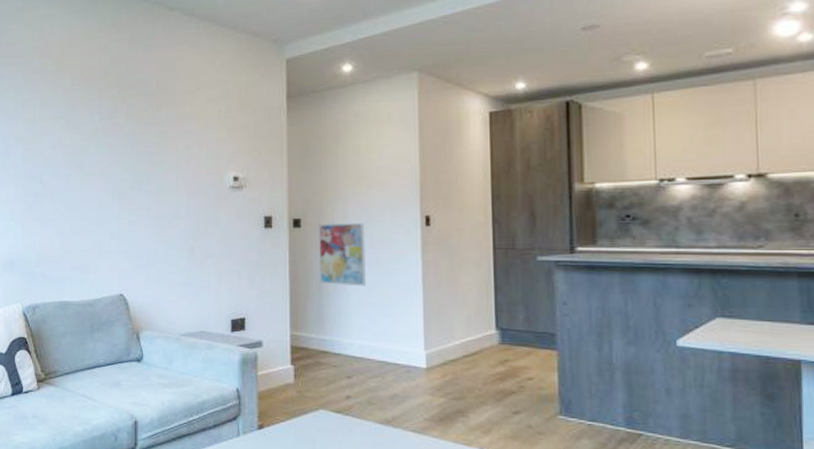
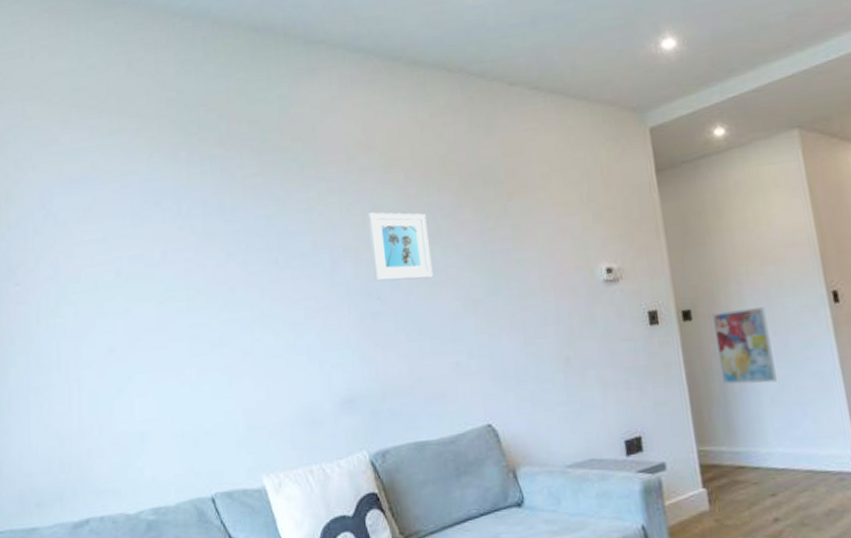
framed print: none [38,110,88,170] -> present [367,212,433,282]

